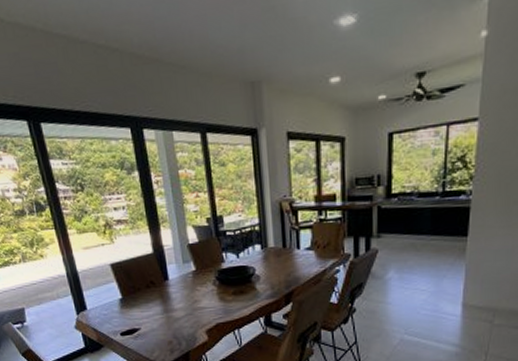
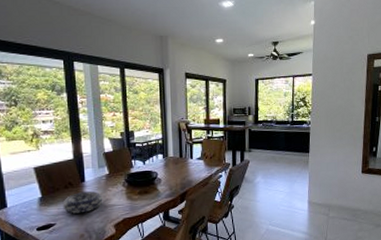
decorative bowl: none [146,291,191,317] -> present [62,191,103,214]

